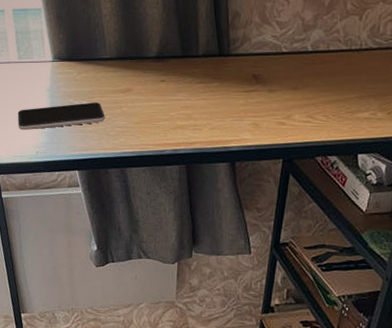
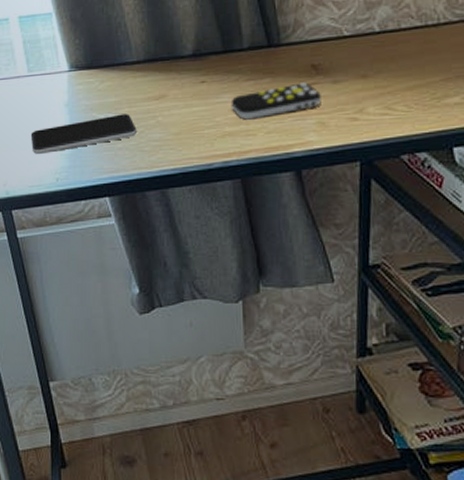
remote control: none [183,89,258,116] -> present [231,82,321,120]

